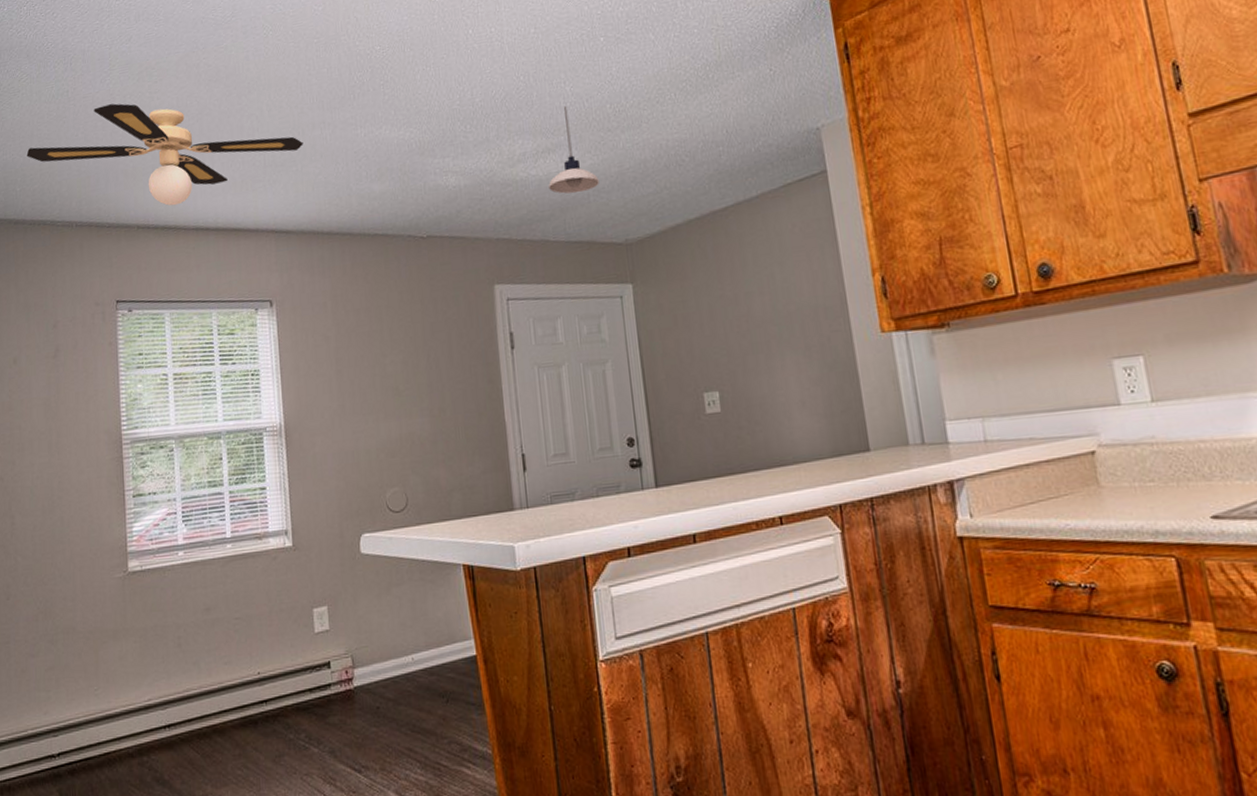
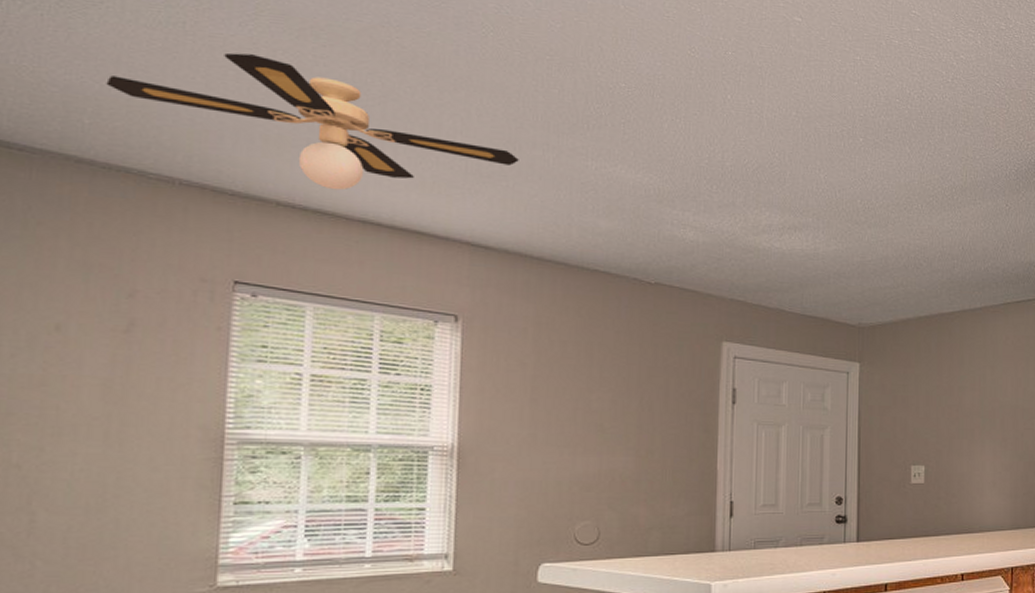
pendant light: present [549,105,599,194] -> none [791,190,841,273]

